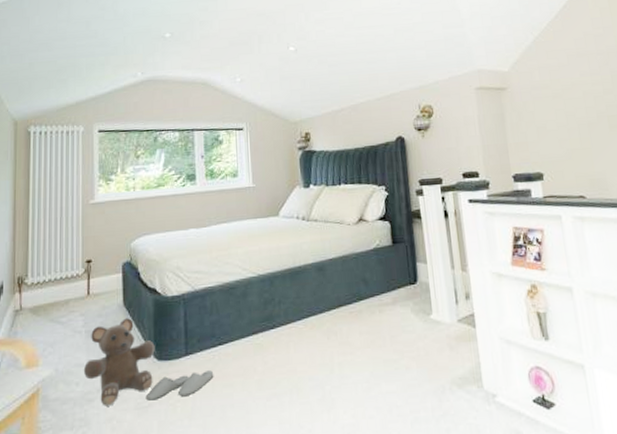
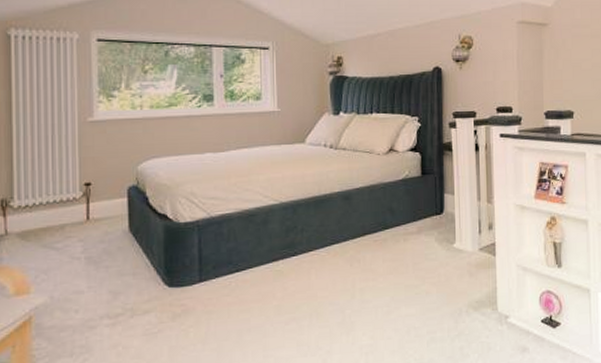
teddy bear: present [83,318,155,406] -> none [83,244,166,333]
slippers: present [145,370,214,401] -> none [154,296,230,327]

